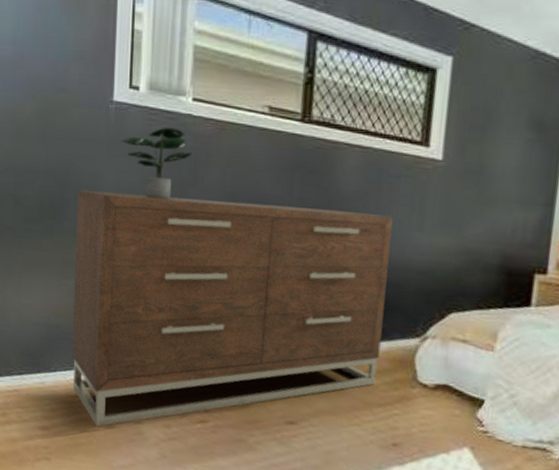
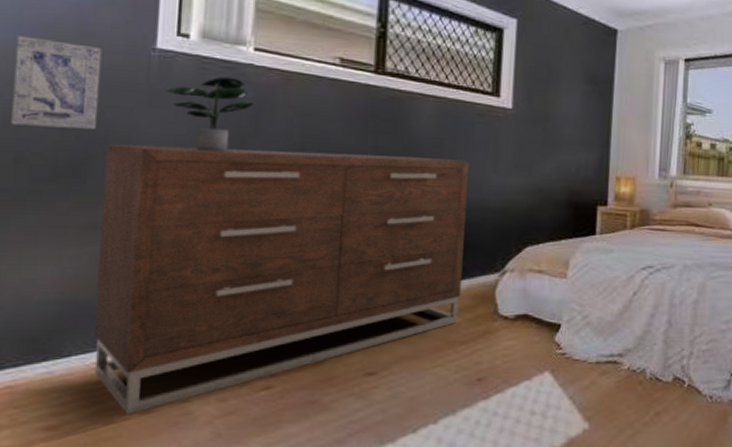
wall art: none [11,93,73,176] -> present [11,36,102,129]

